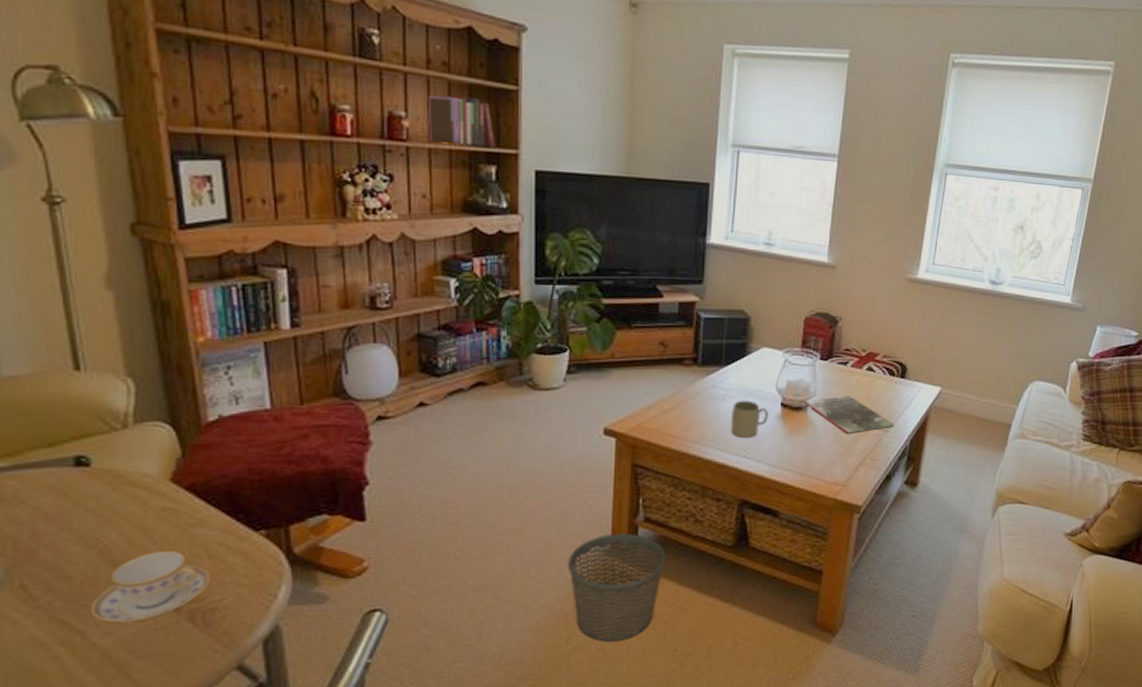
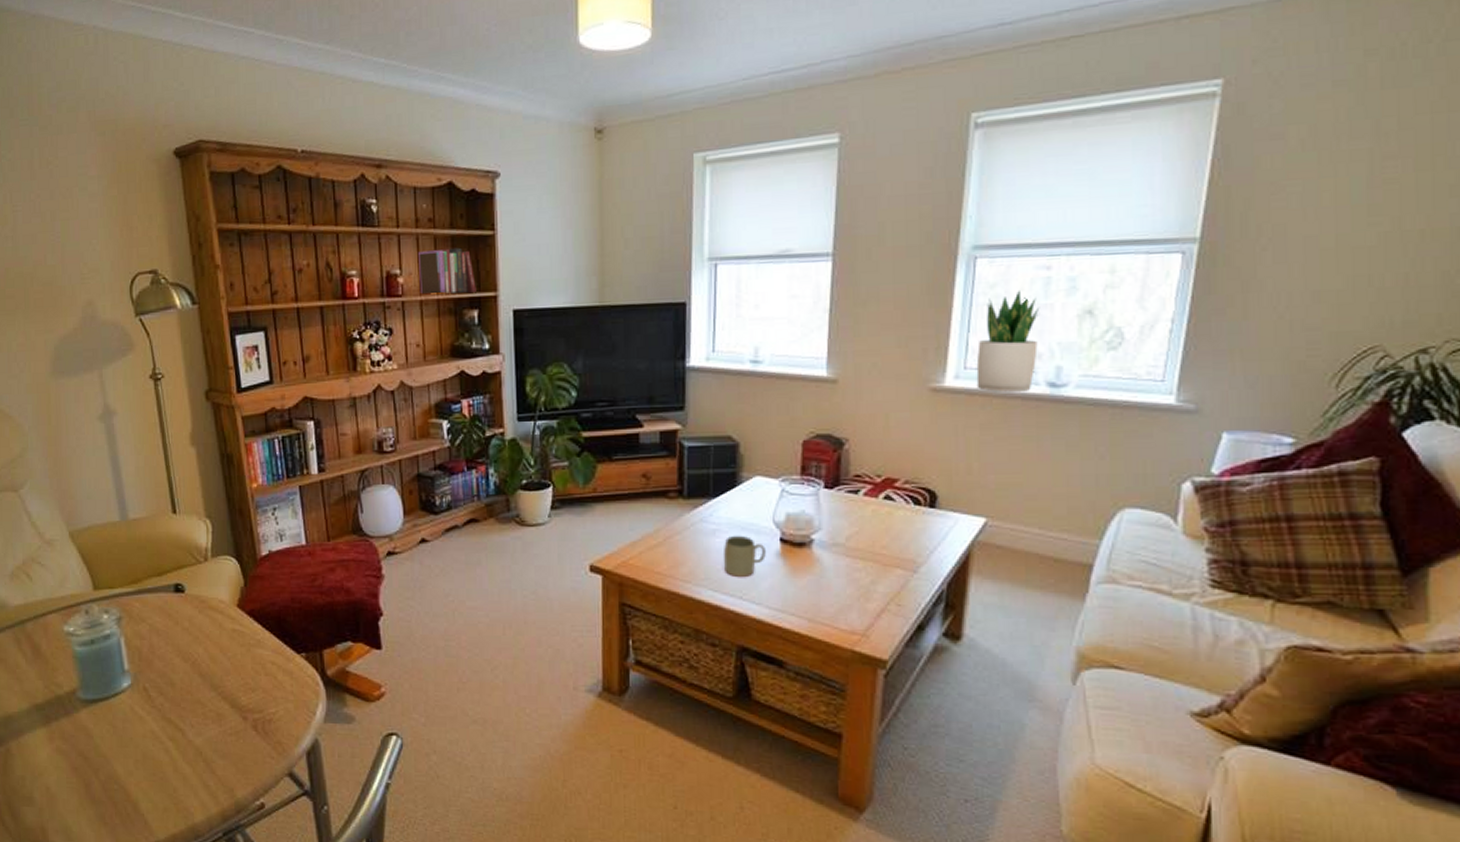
teacup: present [90,550,211,623] -> none [187,666,267,726]
basket: present [567,533,667,642] -> none [560,675,661,790]
magazine: present [804,396,895,434] -> none [807,530,925,574]
planter: none [941,204,988,287] -> present [976,290,1039,393]

